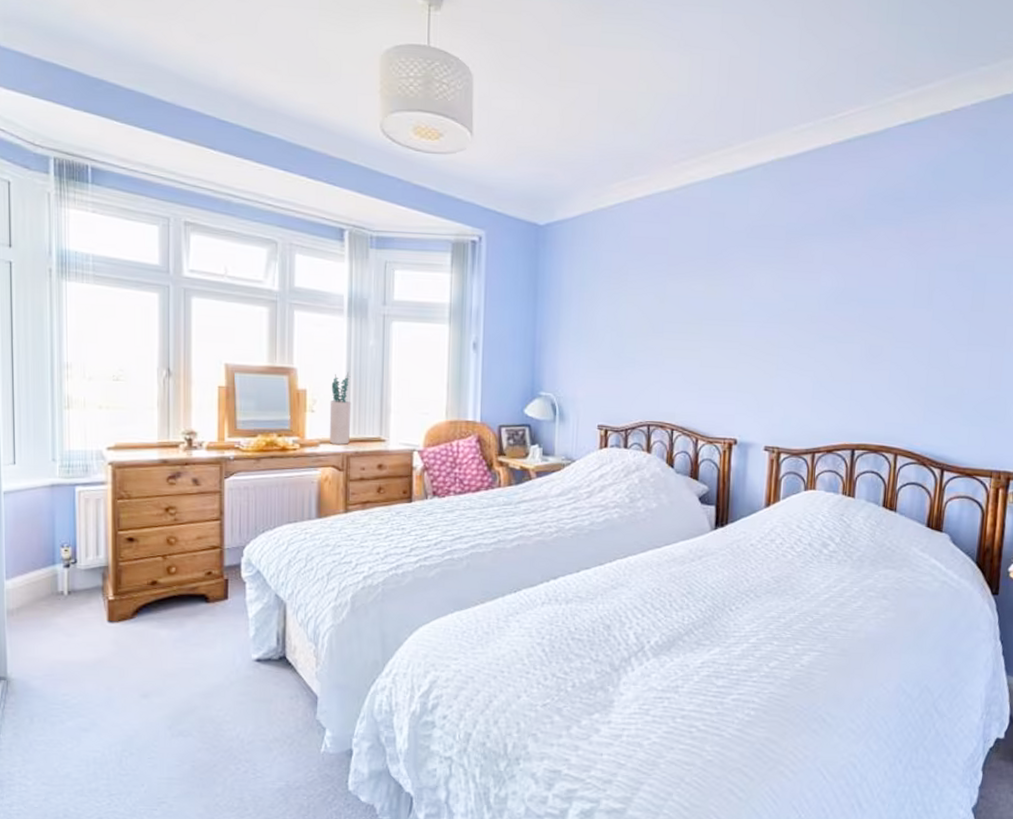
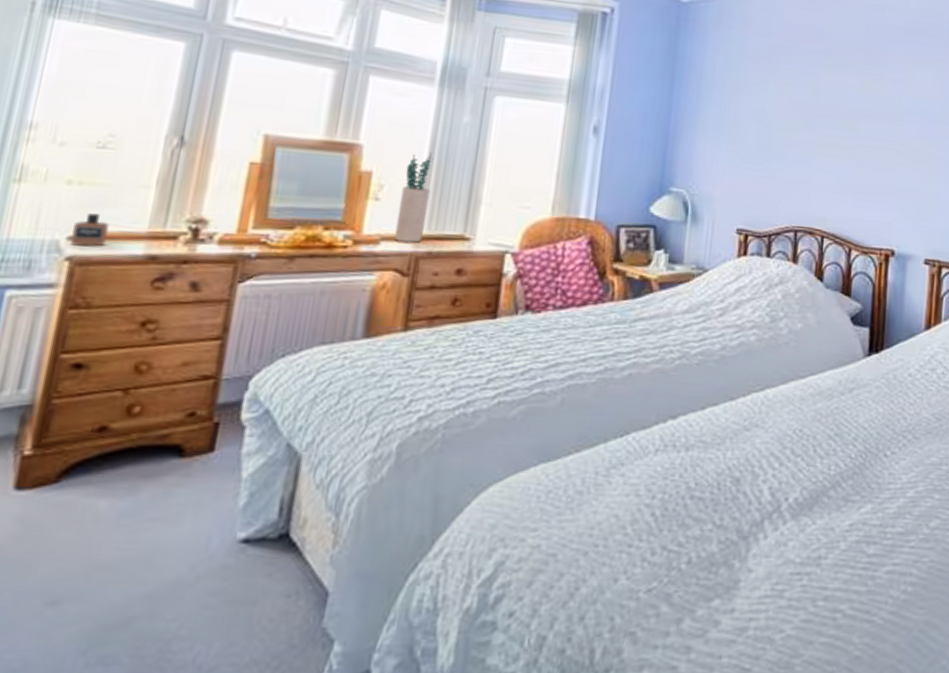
perfume: none [110,430,132,454] -> present [70,213,109,246]

